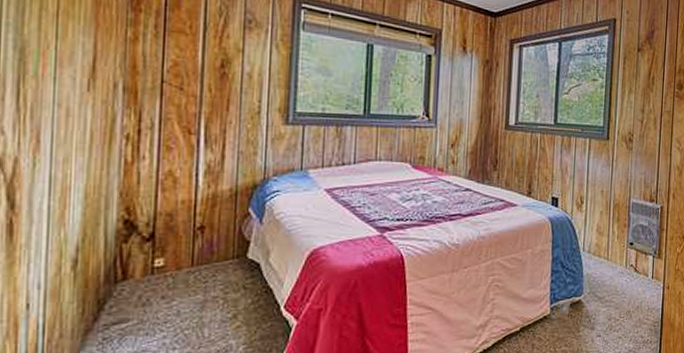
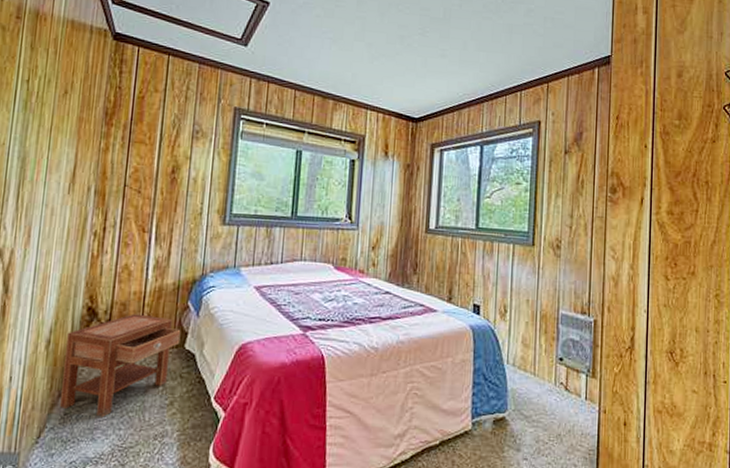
nightstand: none [97,224,242,338] -> present [60,313,181,417]

